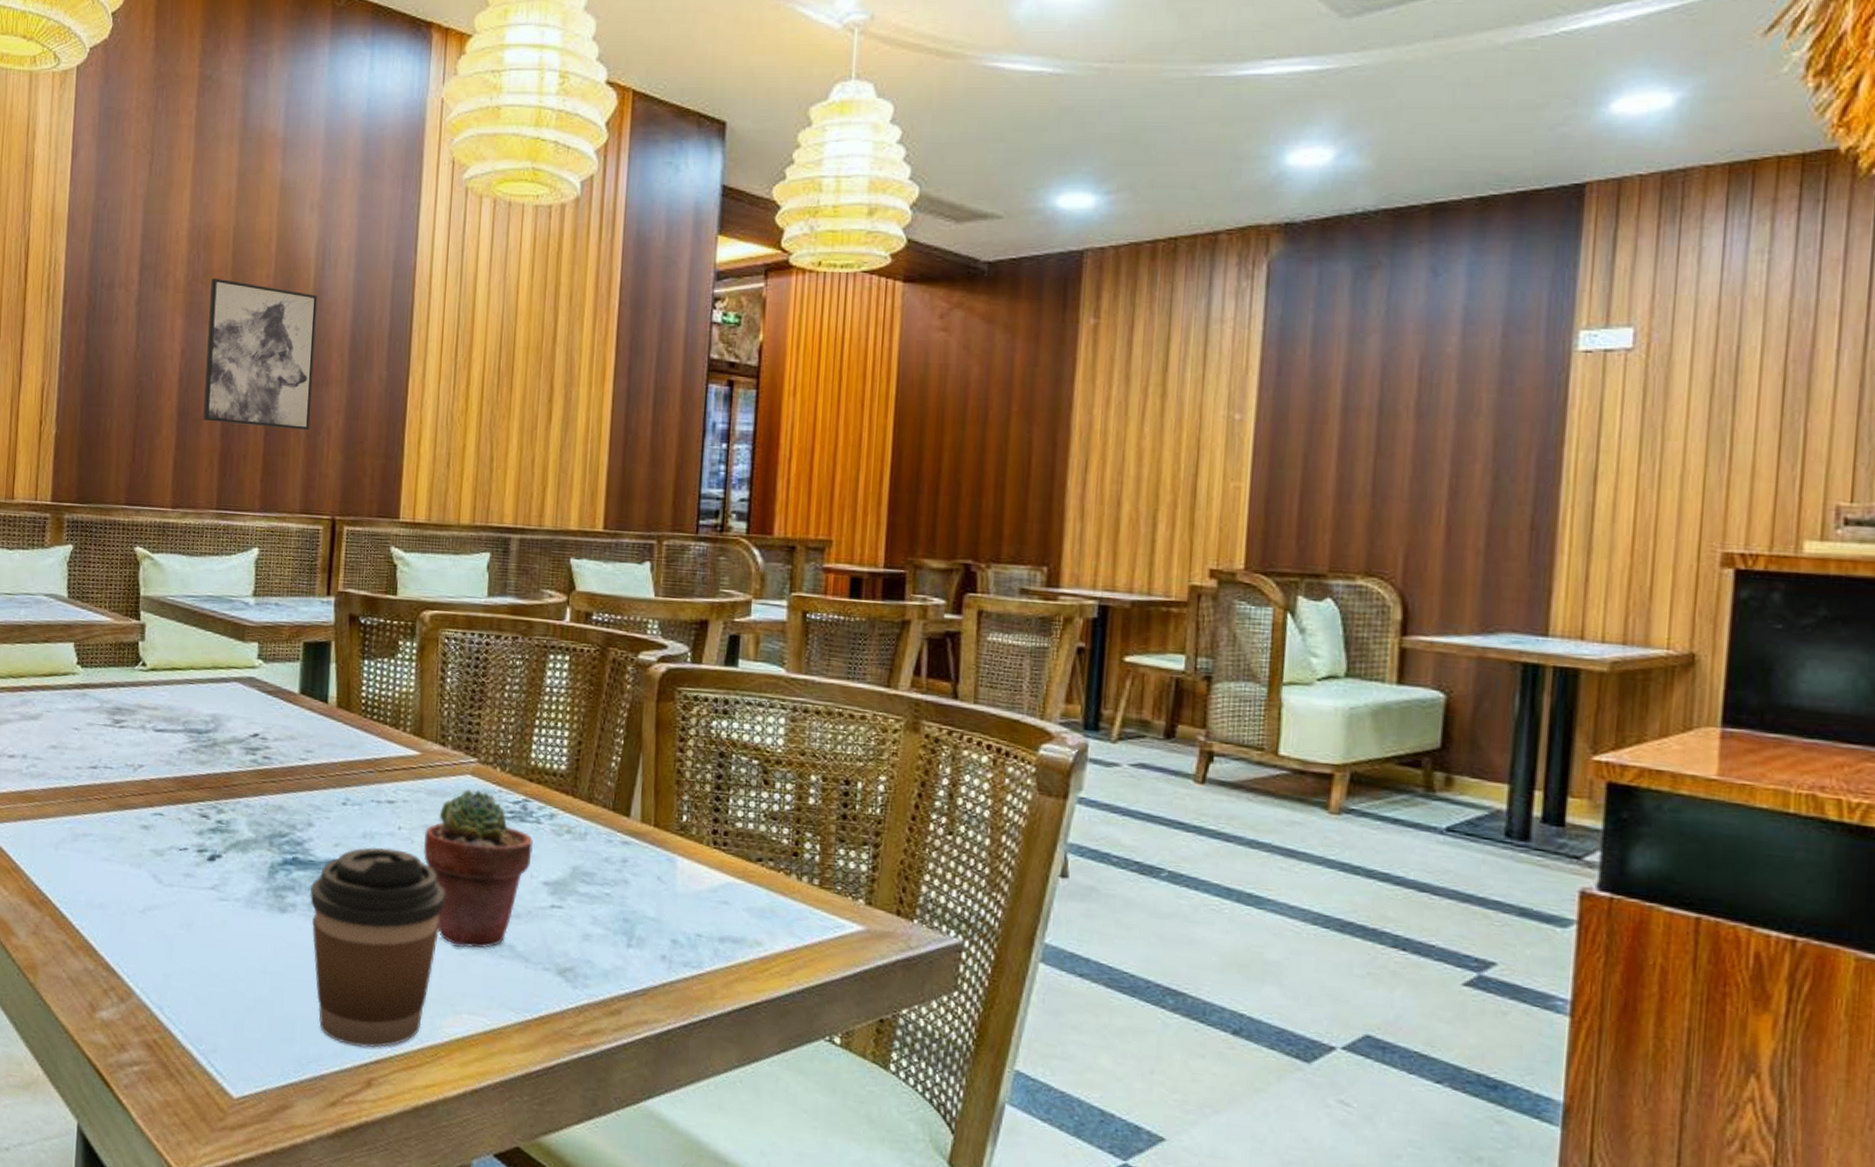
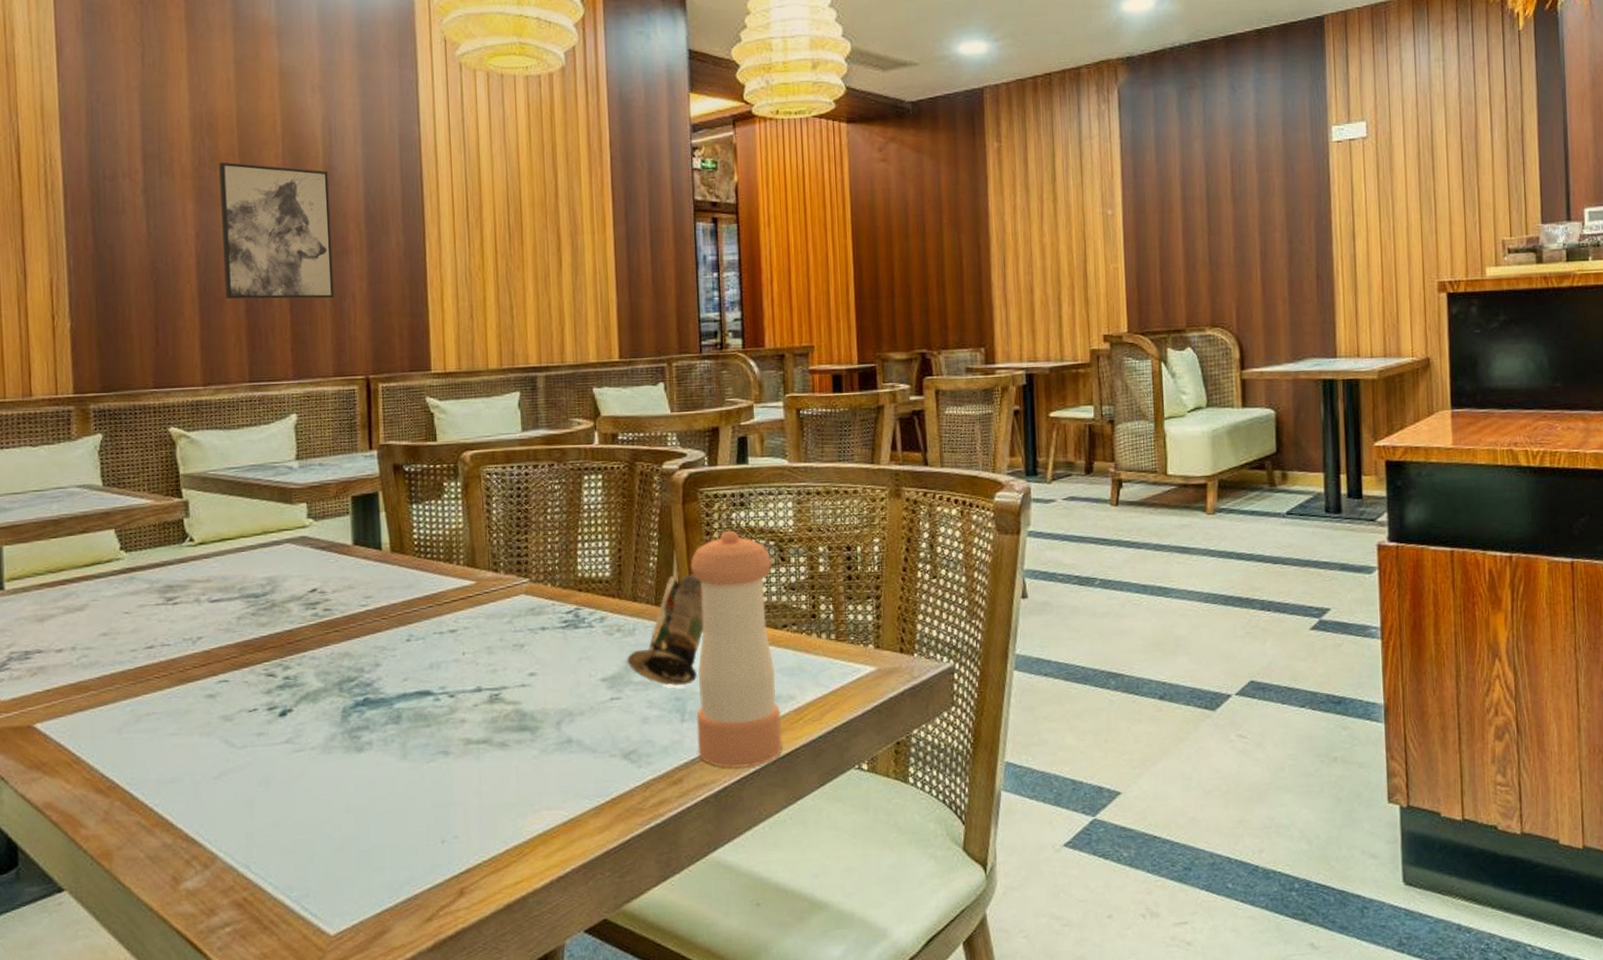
coffee cup: present [309,847,445,1048] -> none [384,673,514,862]
potted succulent: present [423,789,533,948] -> none [487,607,588,752]
can: none [573,781,668,906] -> present [626,574,704,686]
pepper shaker: none [642,739,753,1013] -> present [690,530,782,768]

